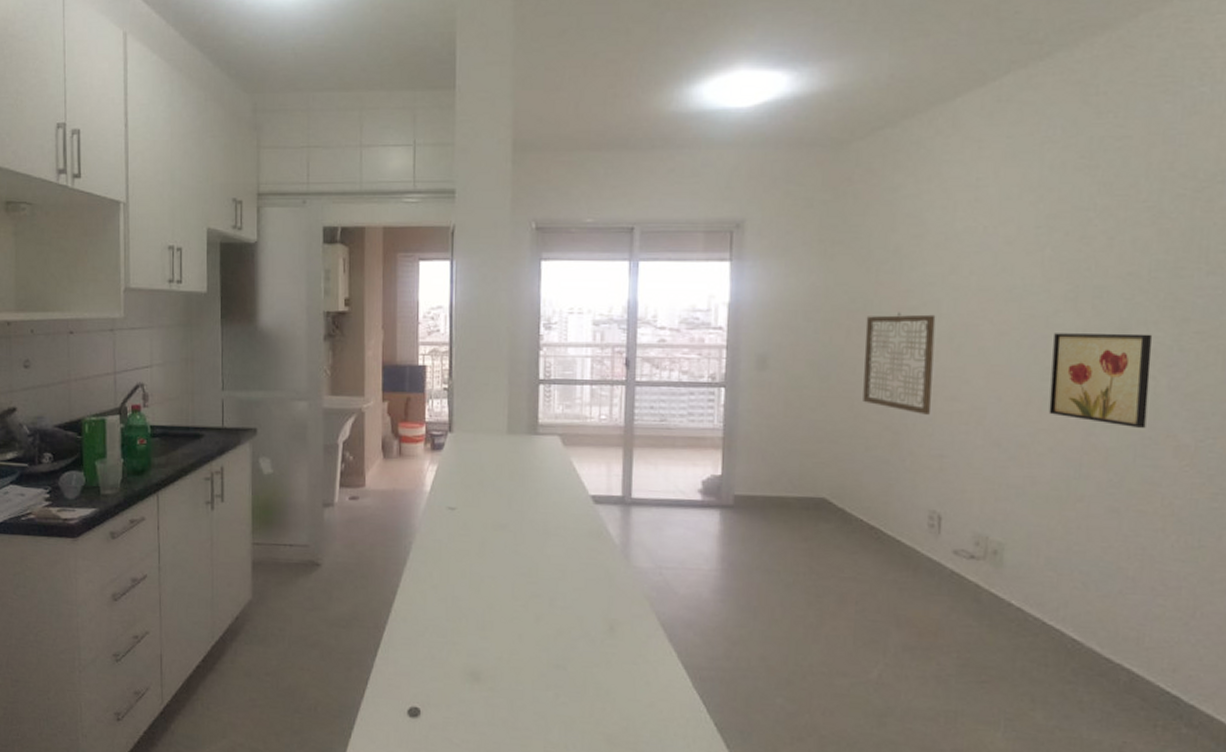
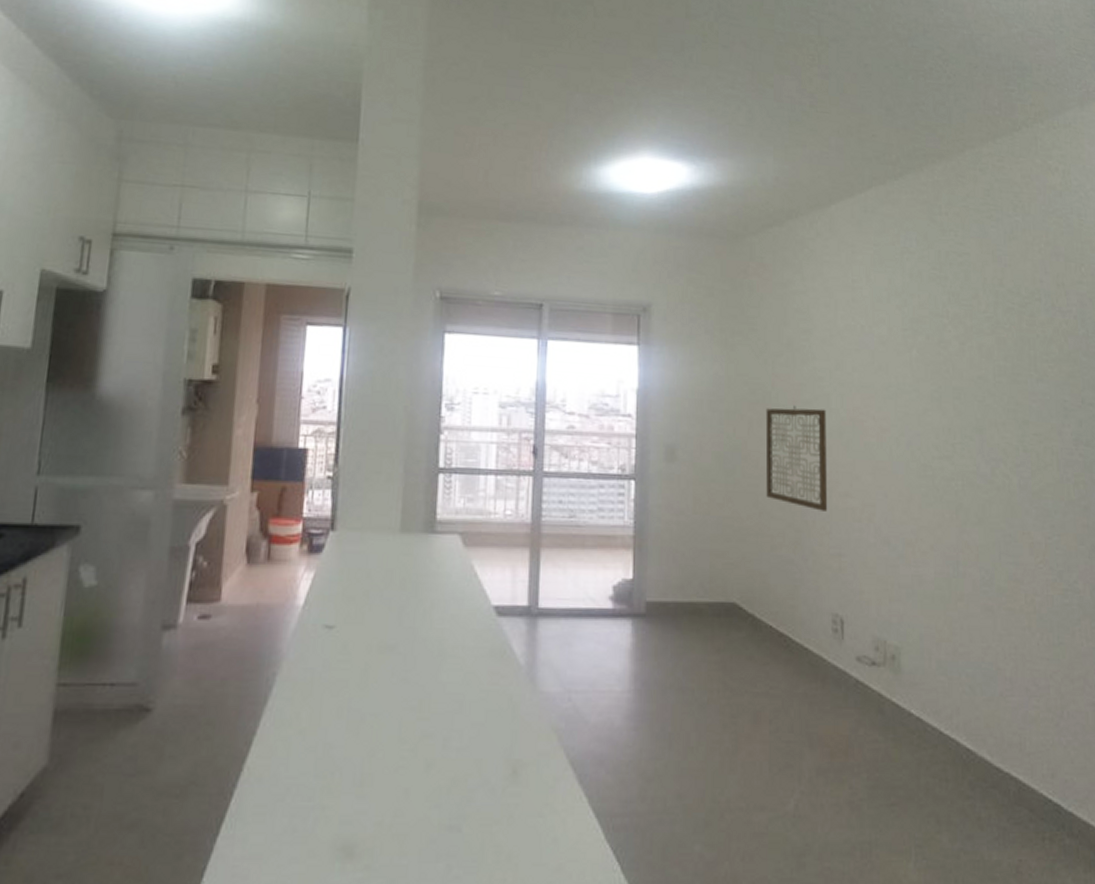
wall art: present [1049,333,1153,428] -> none [926,431,1006,525]

